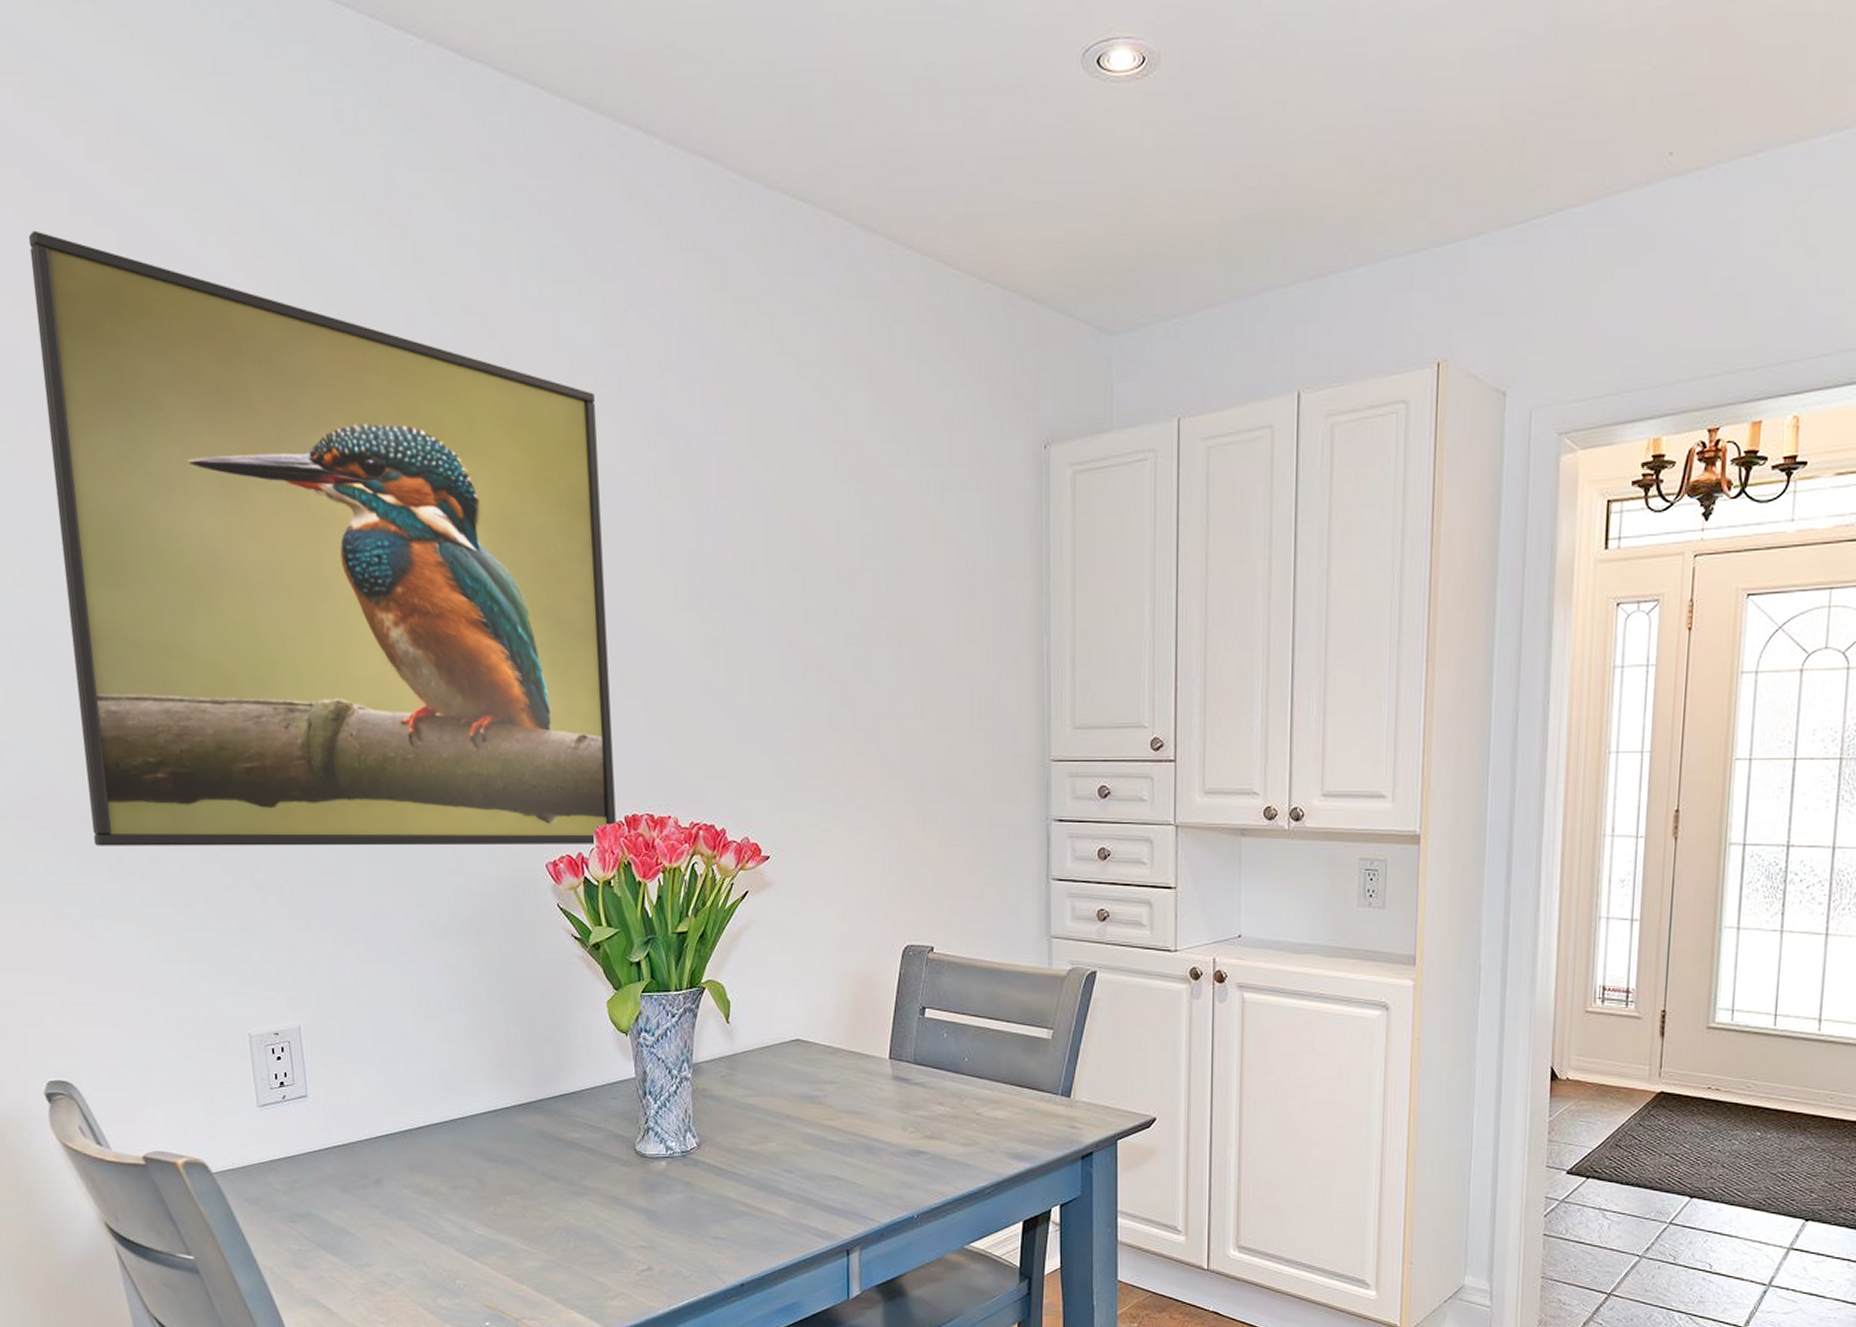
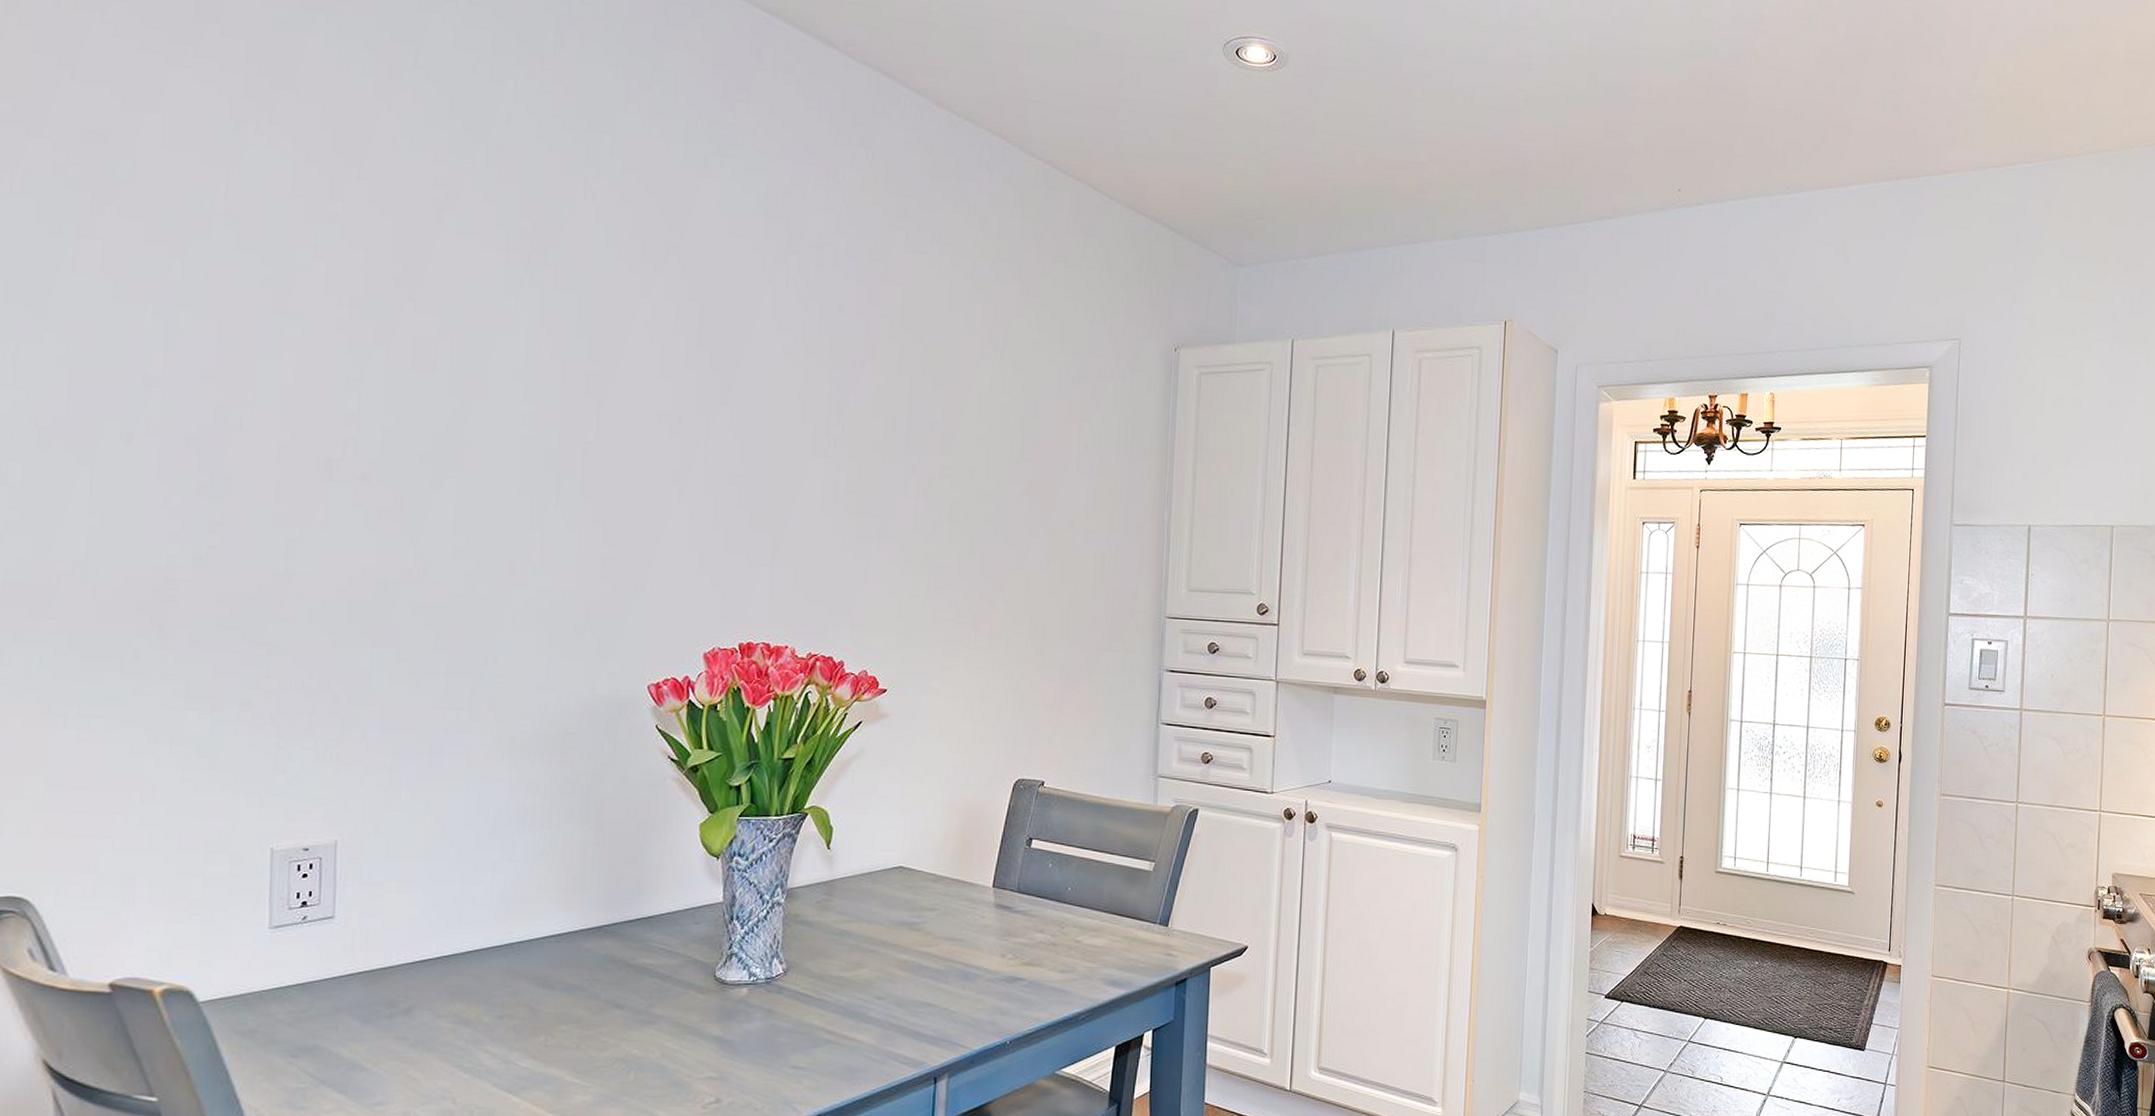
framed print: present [28,230,616,846] -> none [108,29,750,669]

